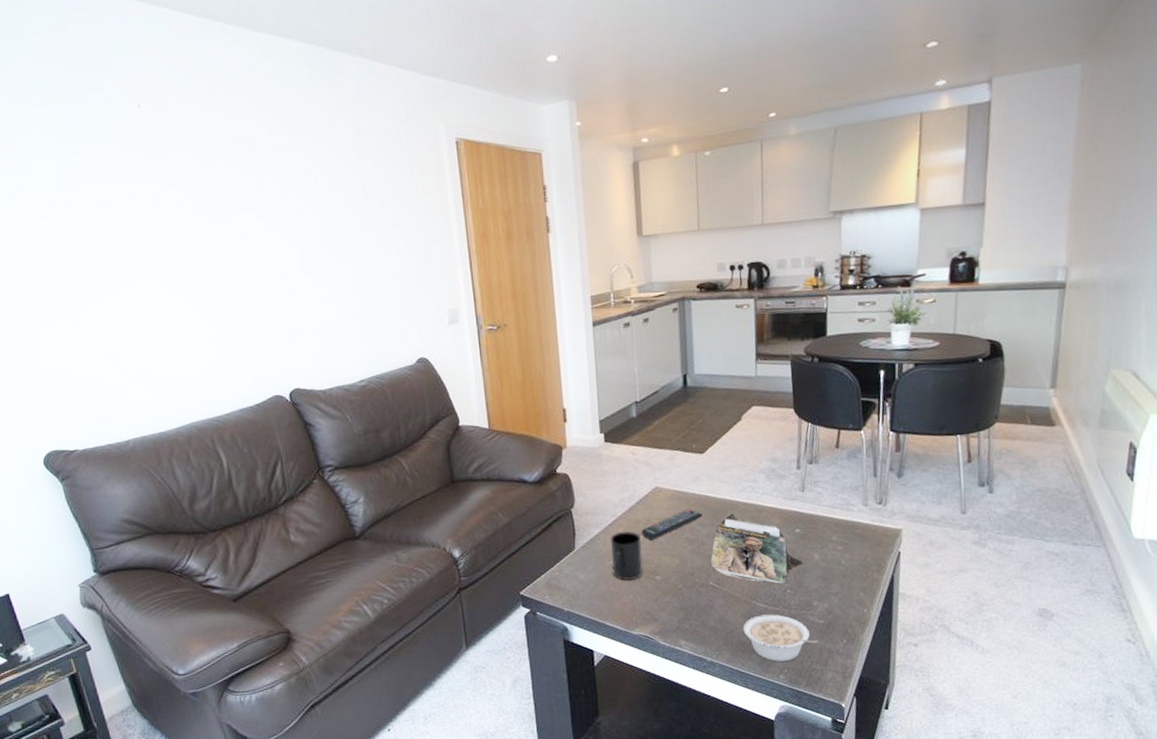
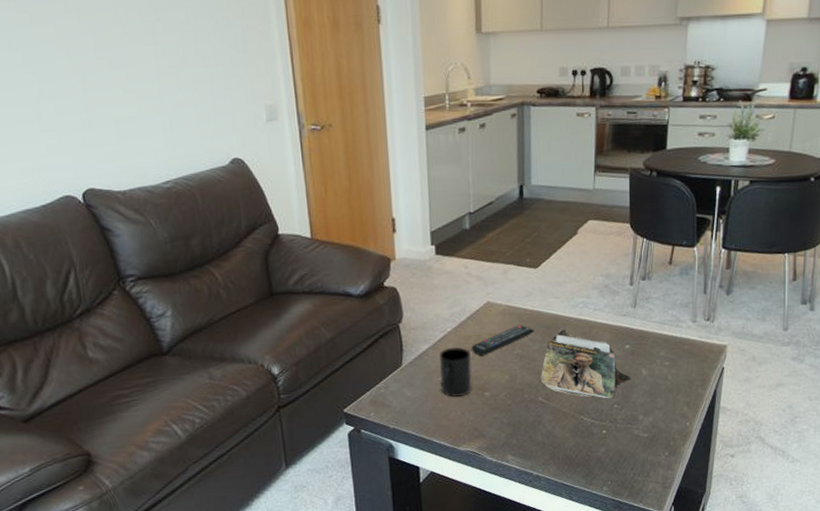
legume: present [743,614,819,662] -> none [569,428,642,474]

